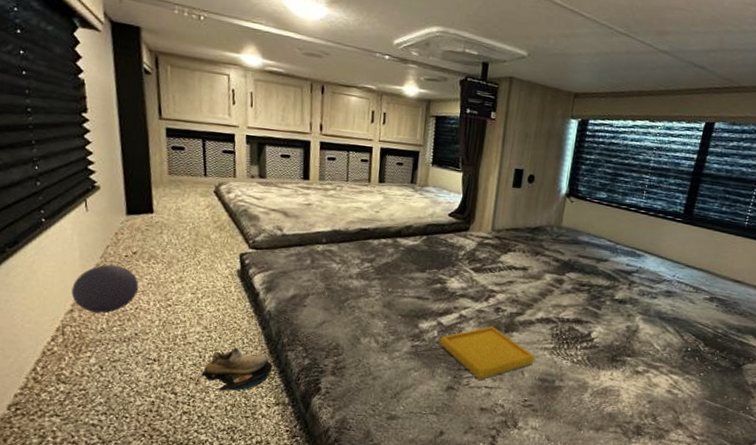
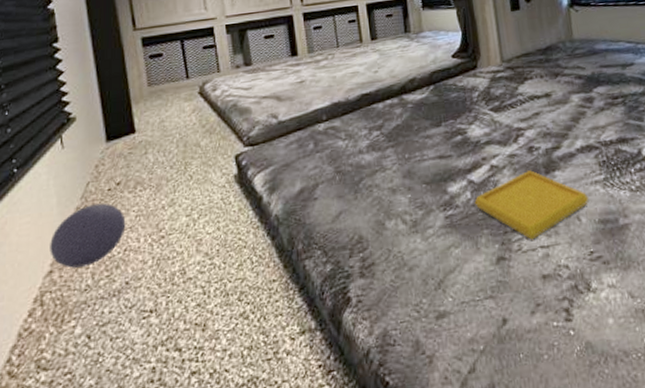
shoe: present [201,347,273,391] -> none [208,269,290,332]

